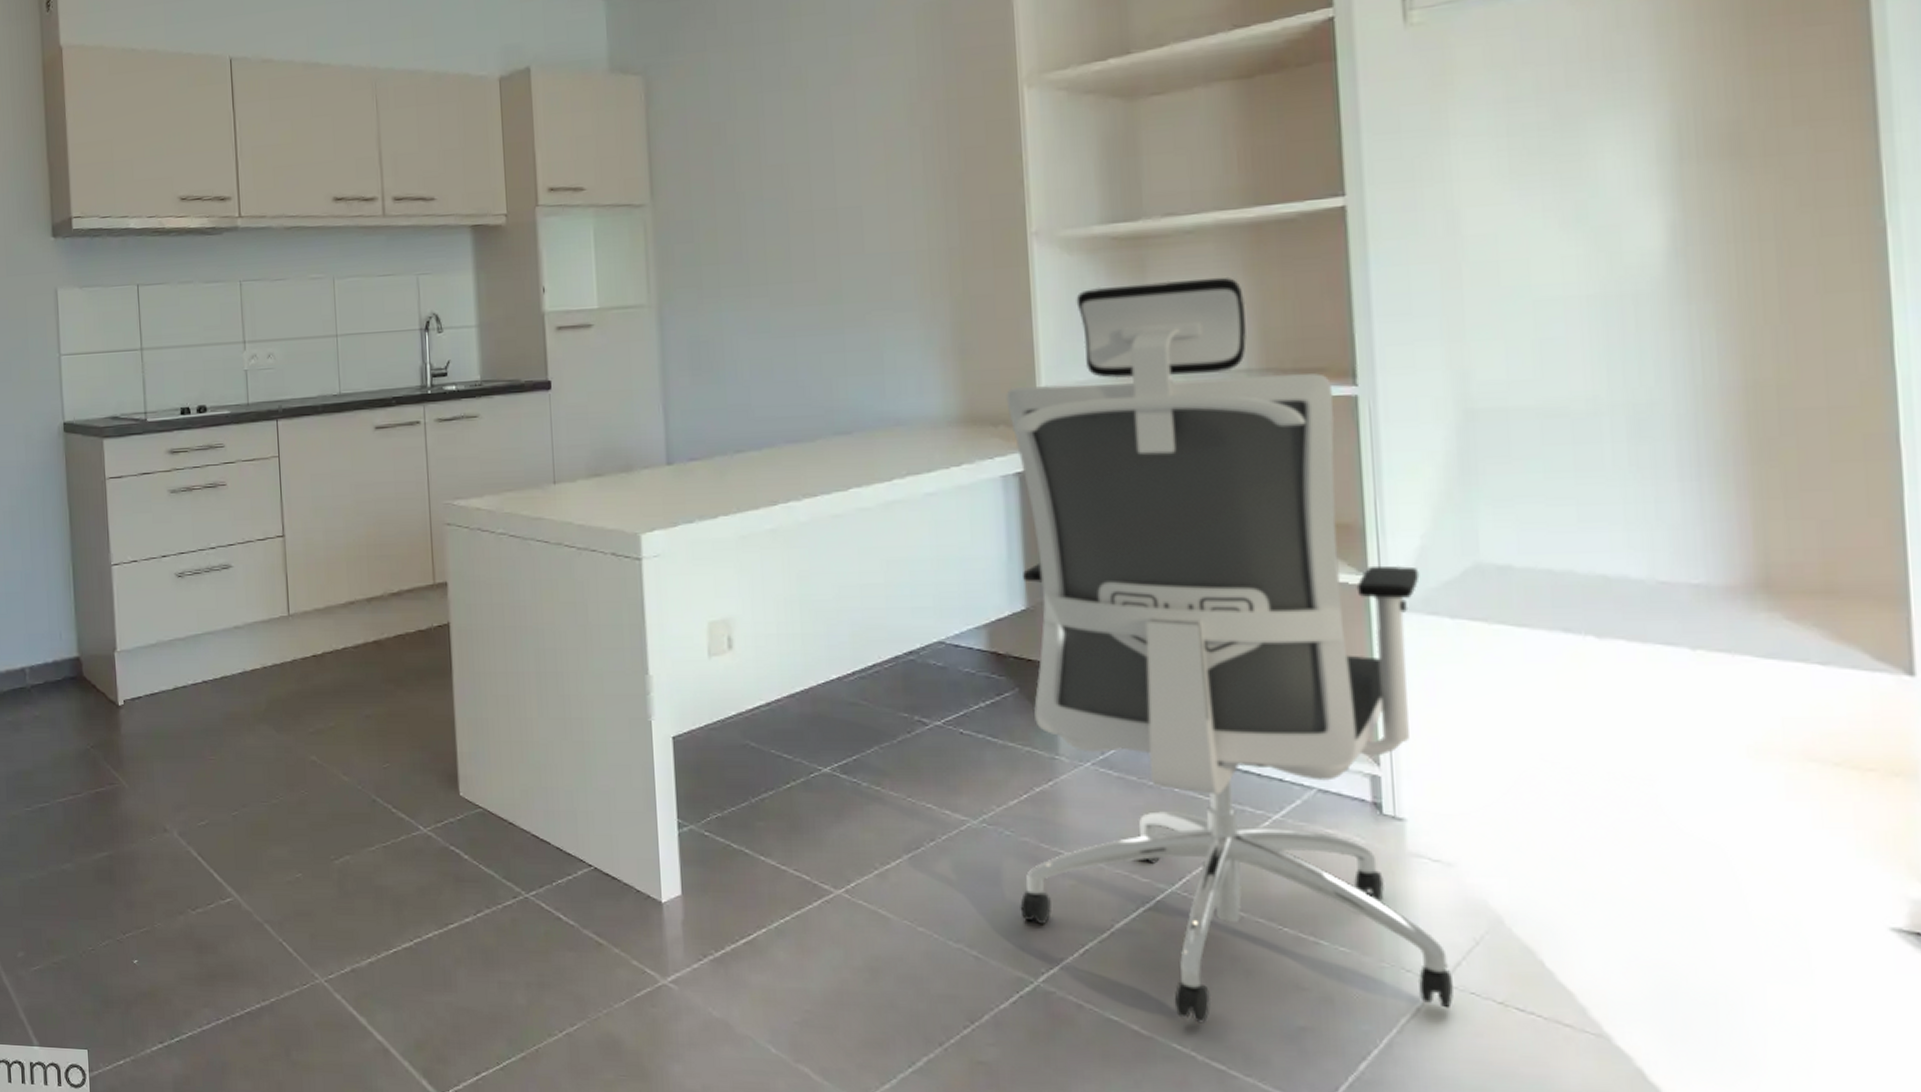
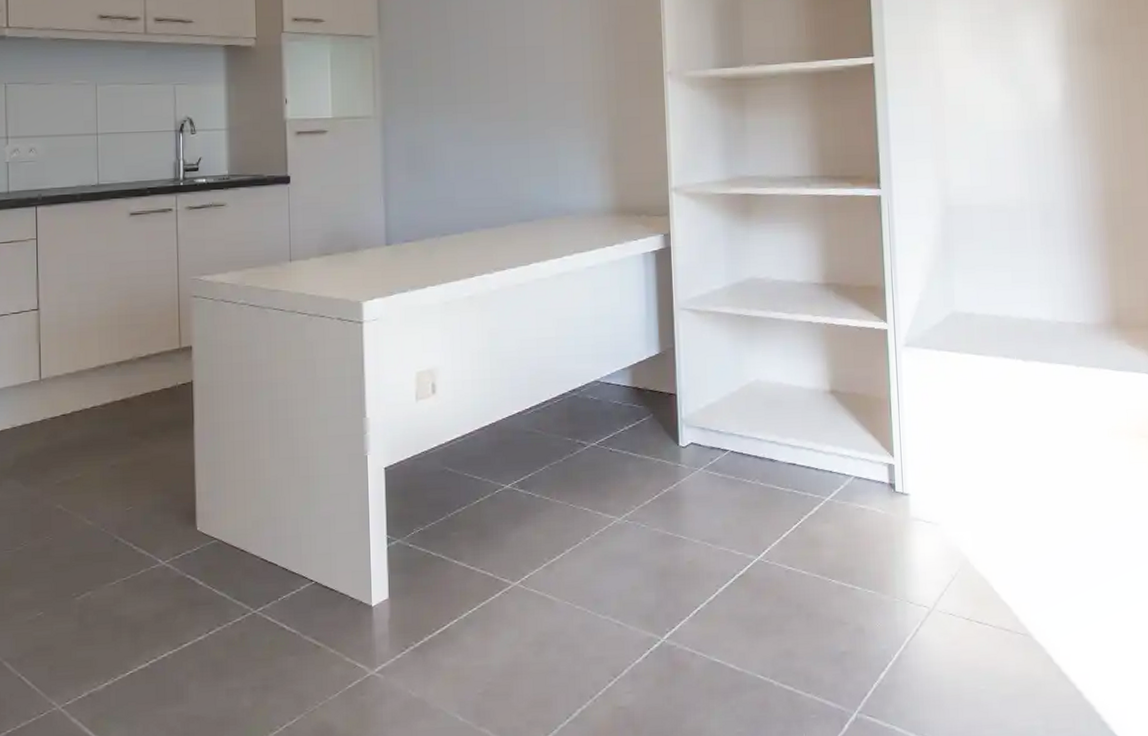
office chair: present [1006,276,1453,1024] -> none [647,109,939,657]

